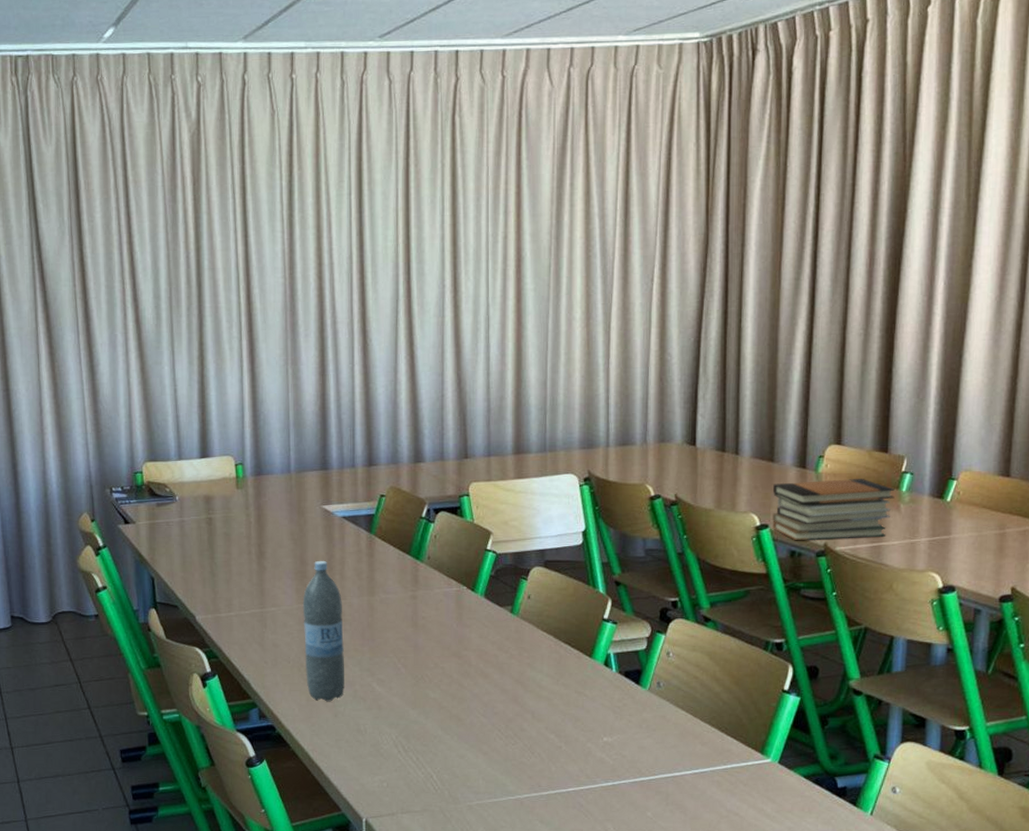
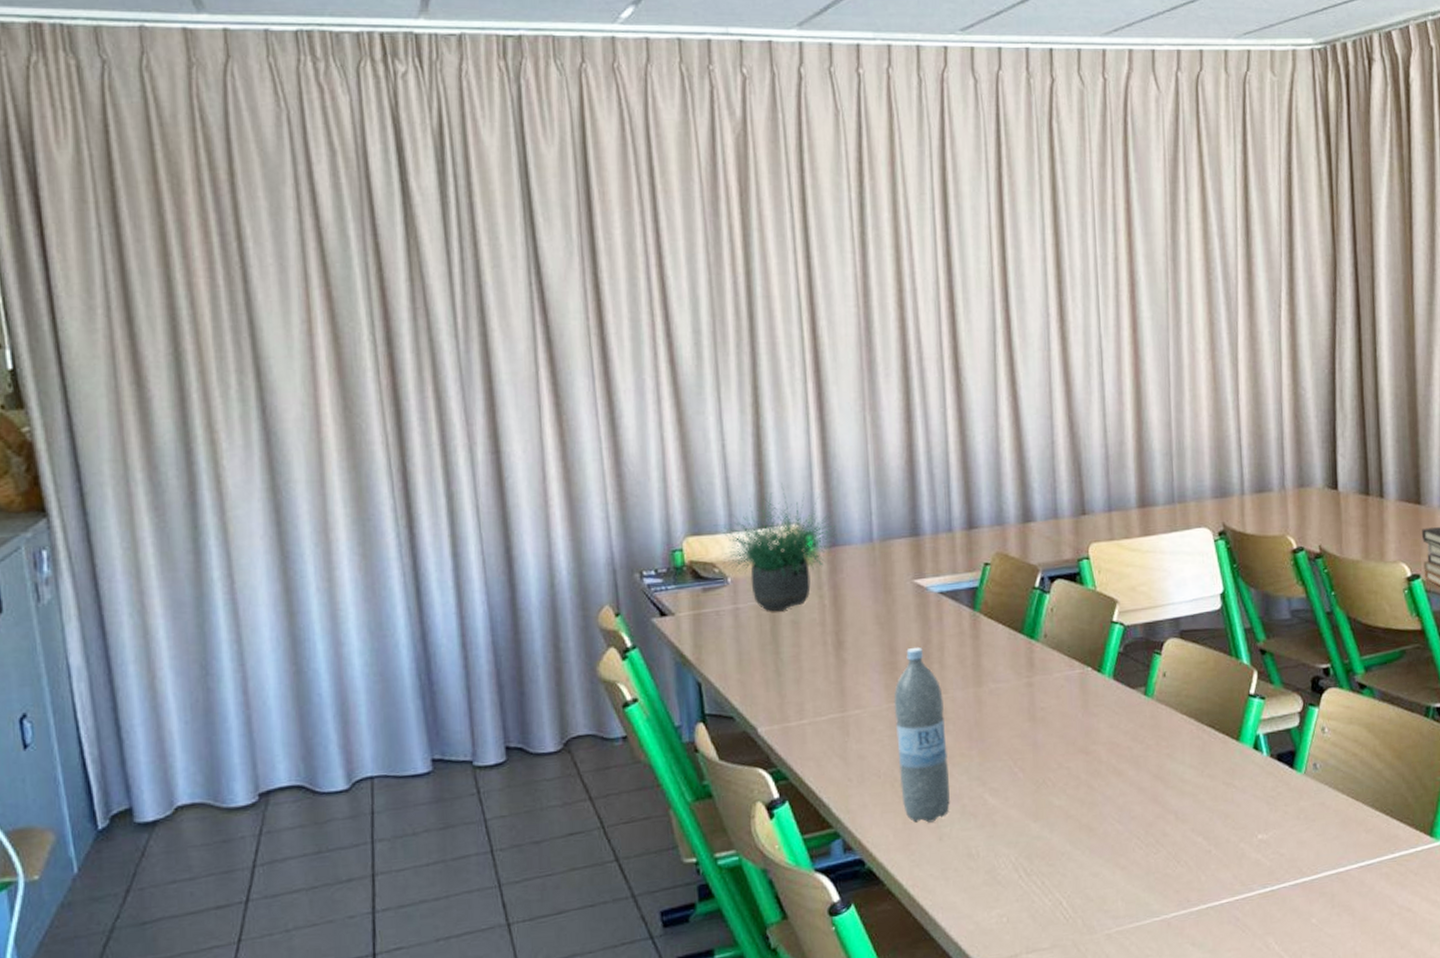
potted plant: none [166,422,262,525] -> present [713,484,837,612]

